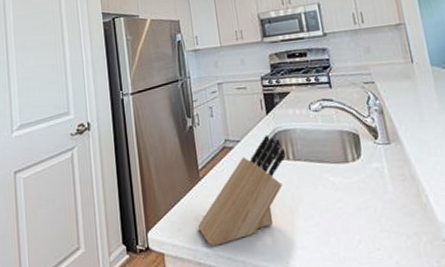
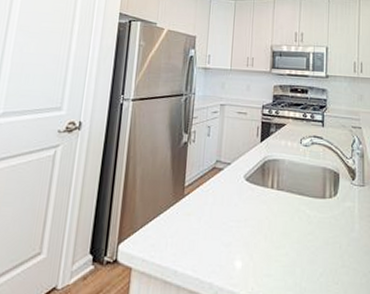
knife block: present [197,135,287,247] -> none [171,161,272,266]

